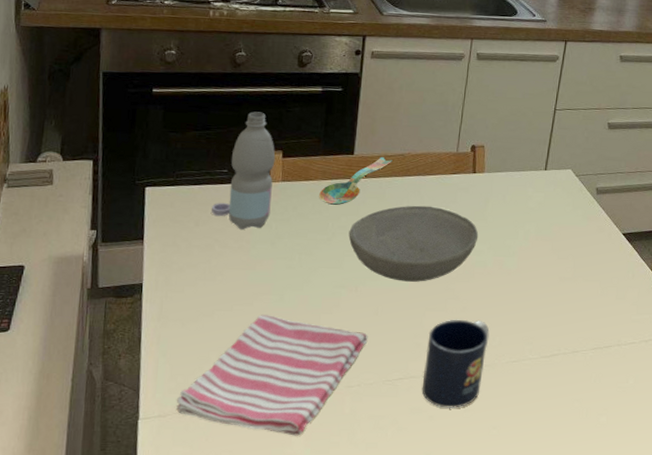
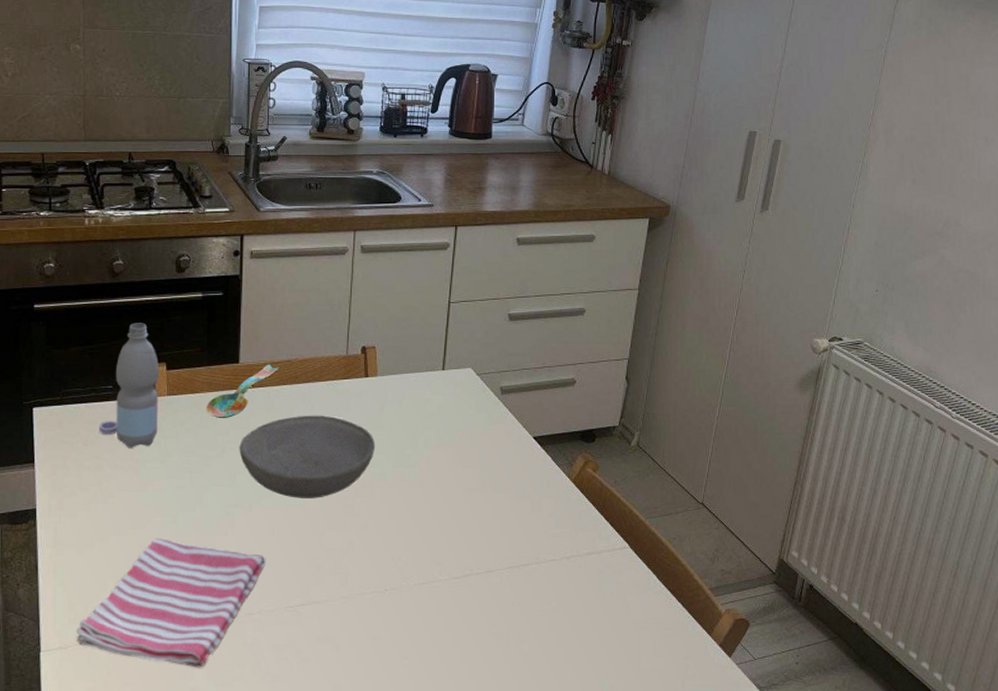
mug: present [421,319,490,408] -> none [326,538,394,636]

